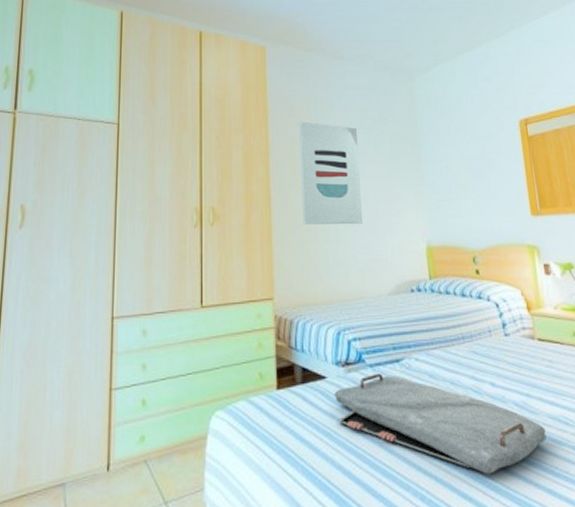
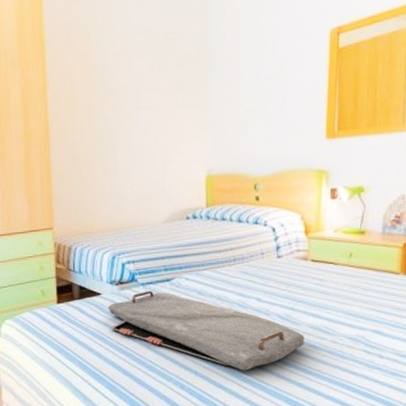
wall art: present [299,121,362,225] -> none [78,49,141,159]

